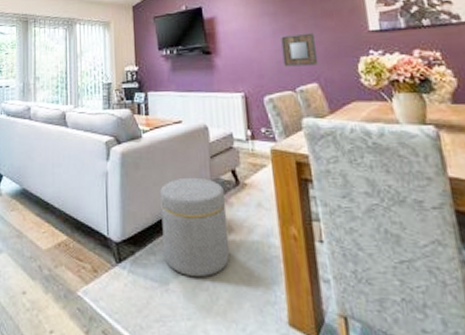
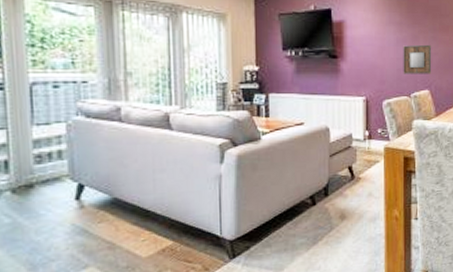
ottoman: present [160,177,230,277] -> none [278,174,341,260]

